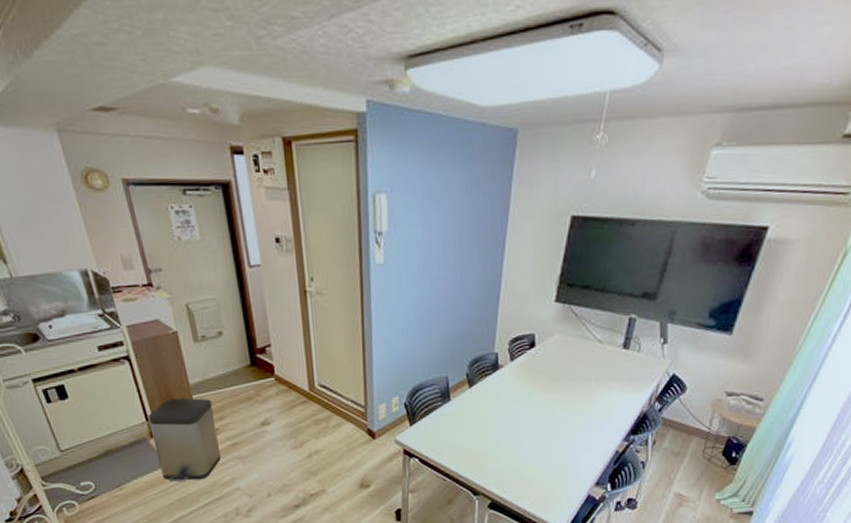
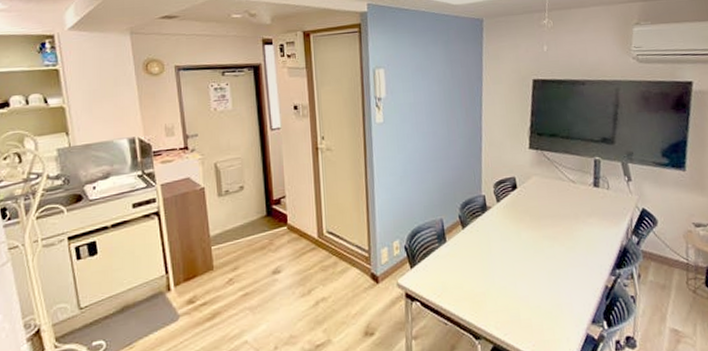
pedal bin: present [148,398,221,483] -> none [168,249,233,338]

